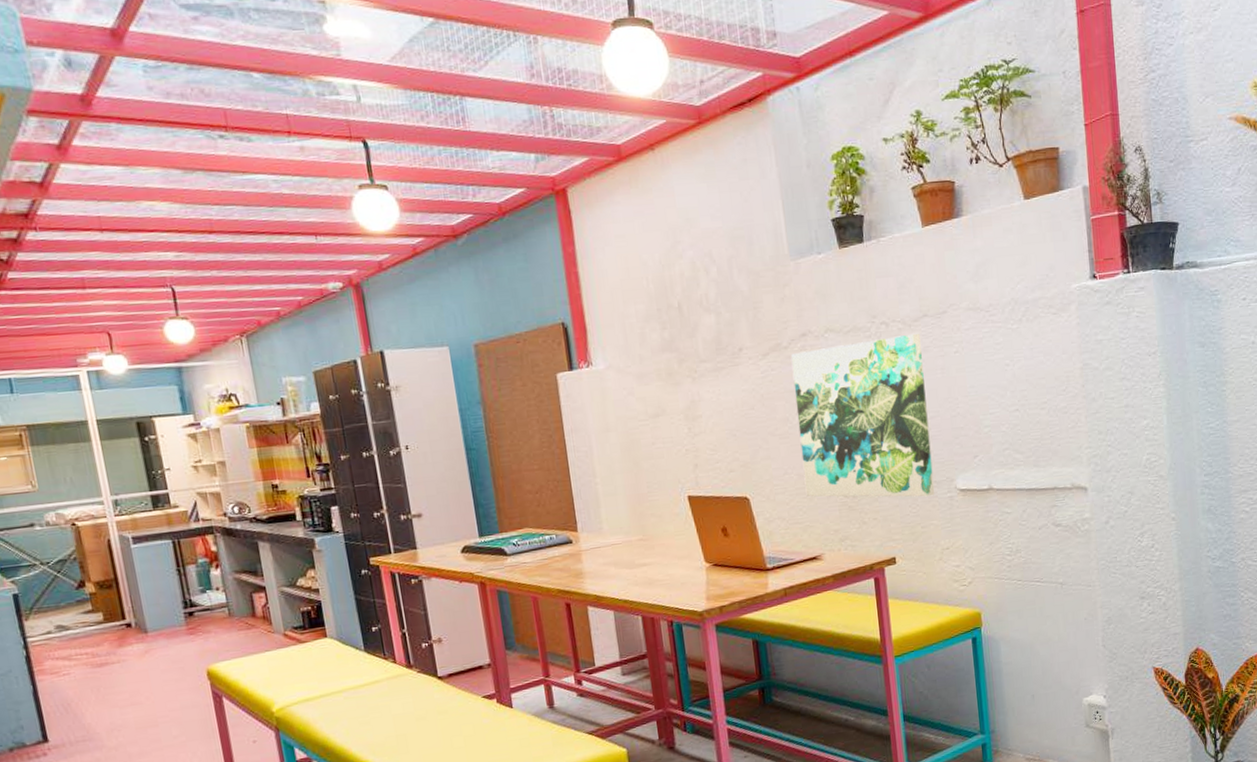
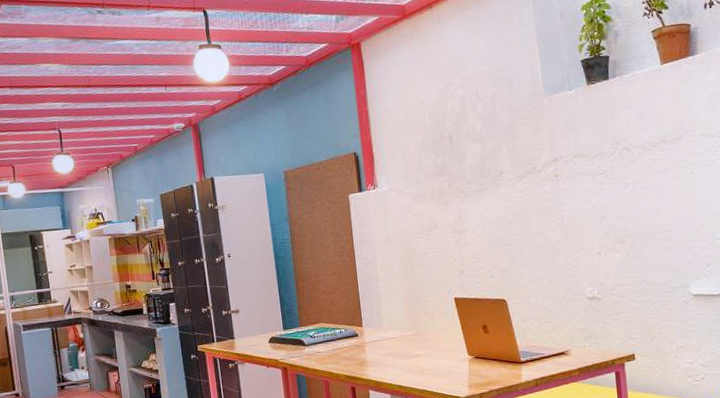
wall art: present [790,333,935,498] -> none [544,157,671,301]

